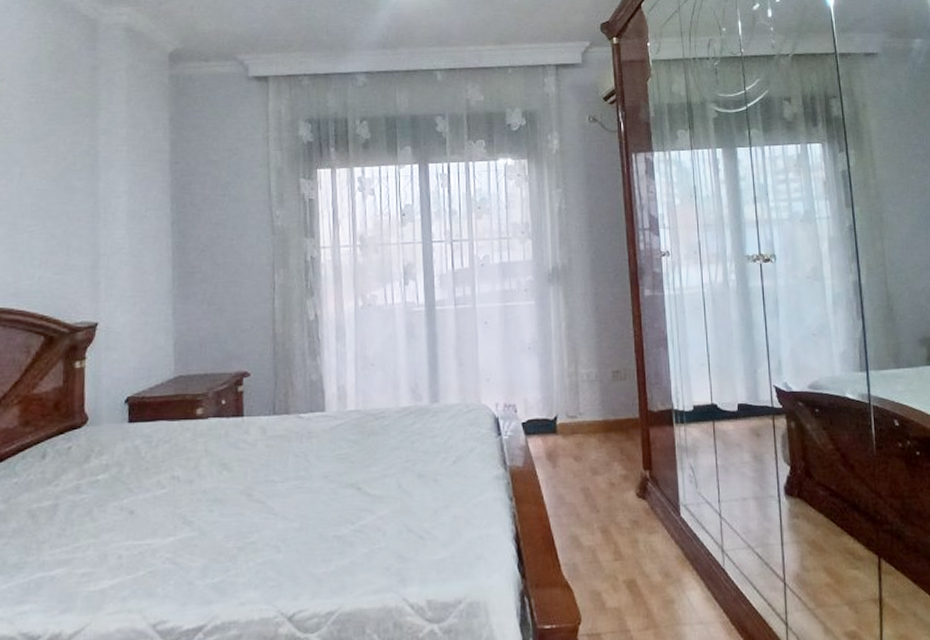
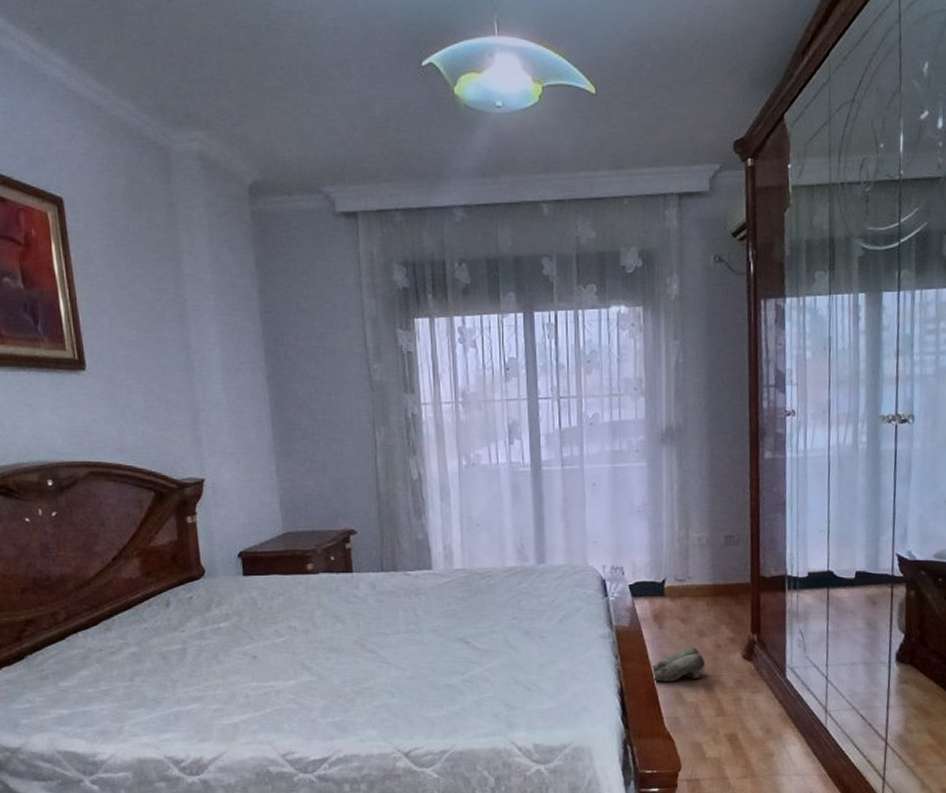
slippers: none [546,486,601,525] -> present [651,647,706,682]

